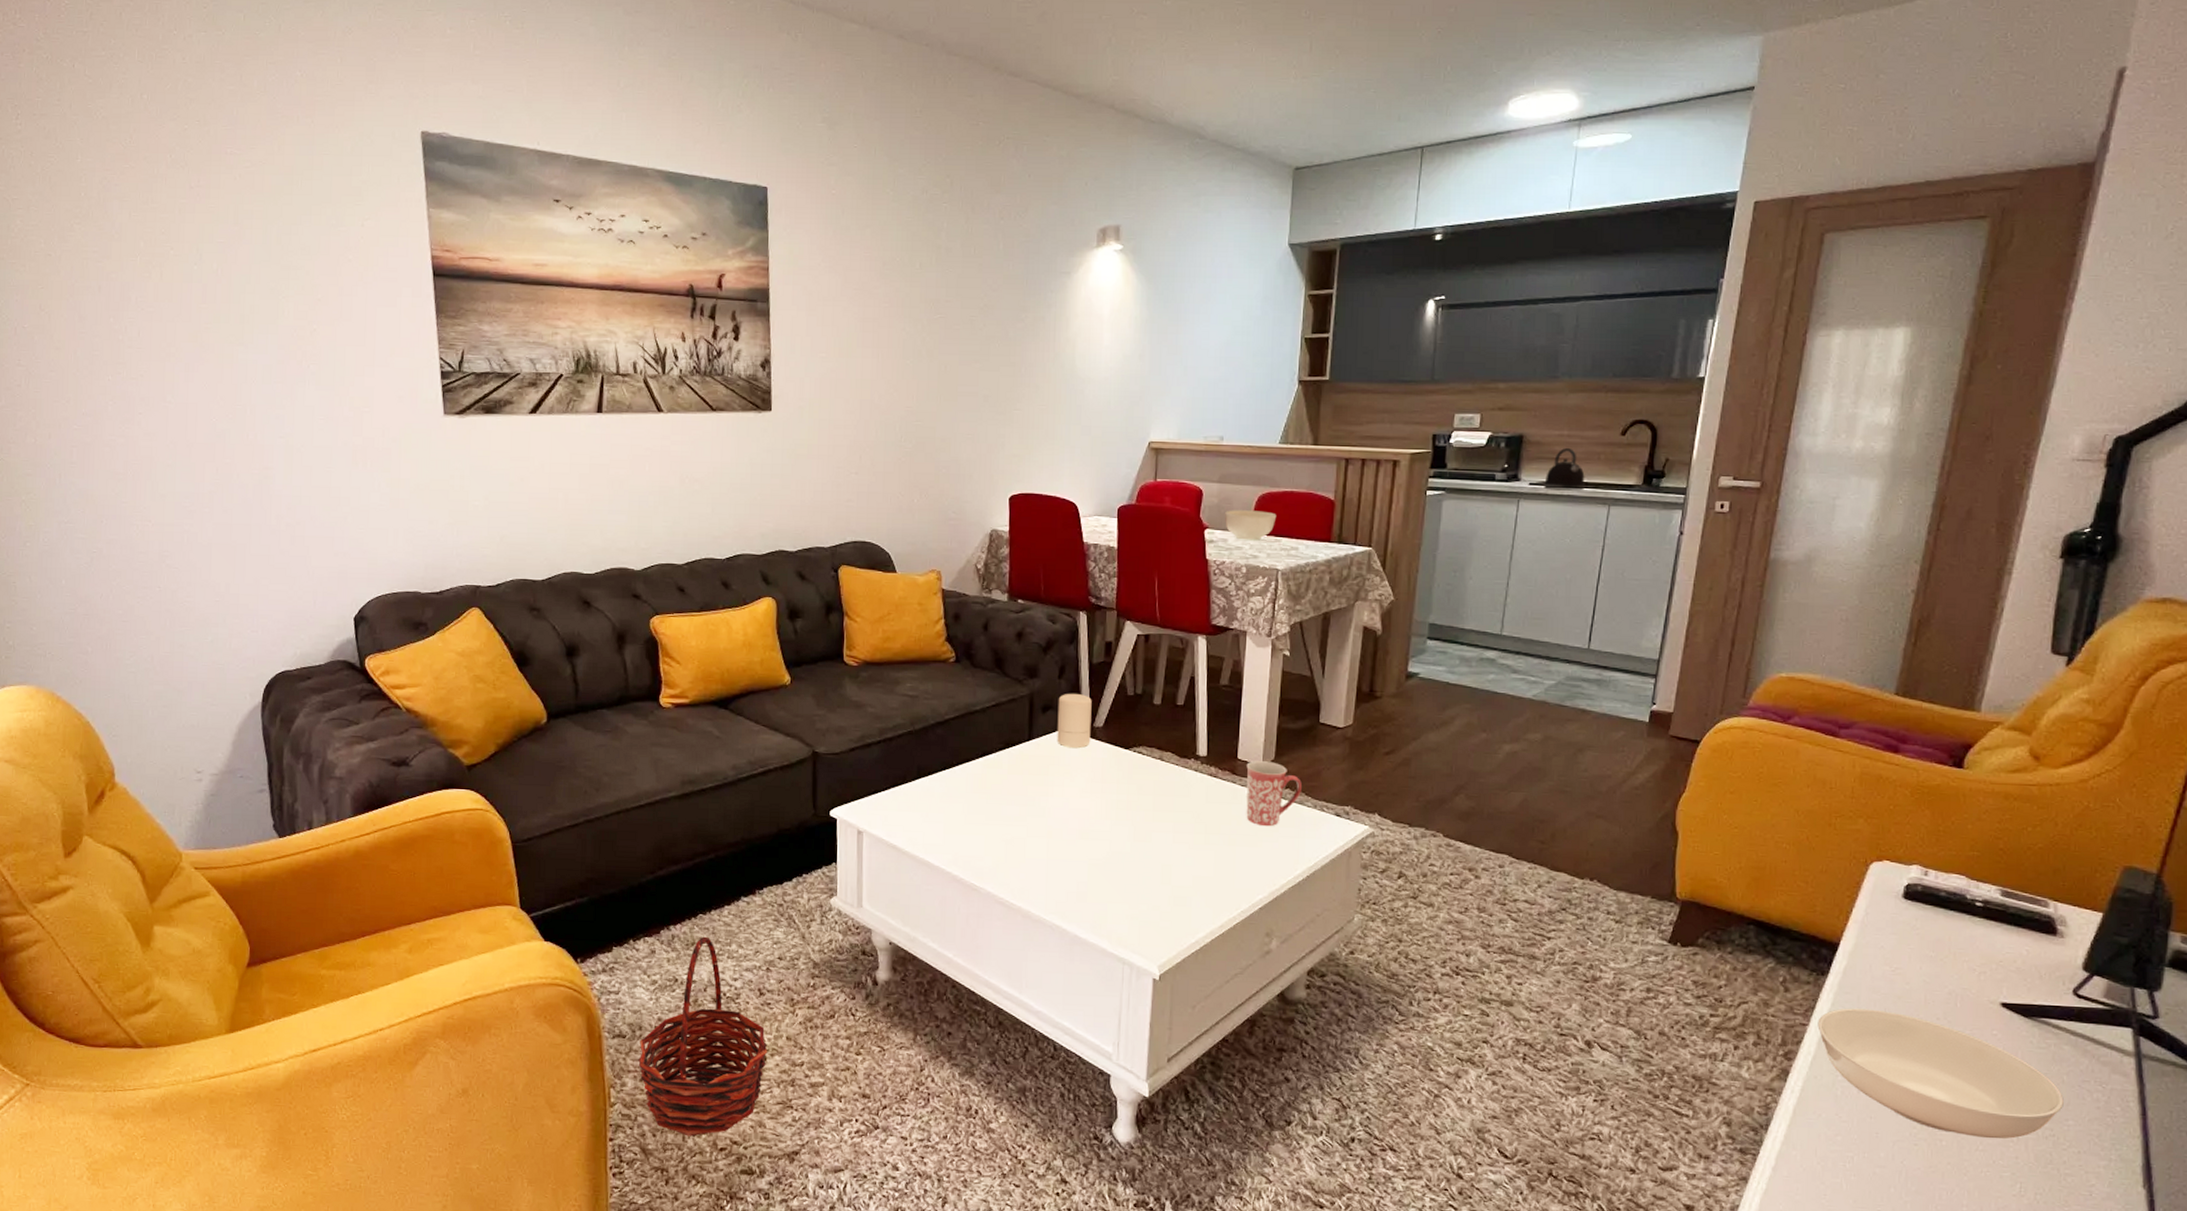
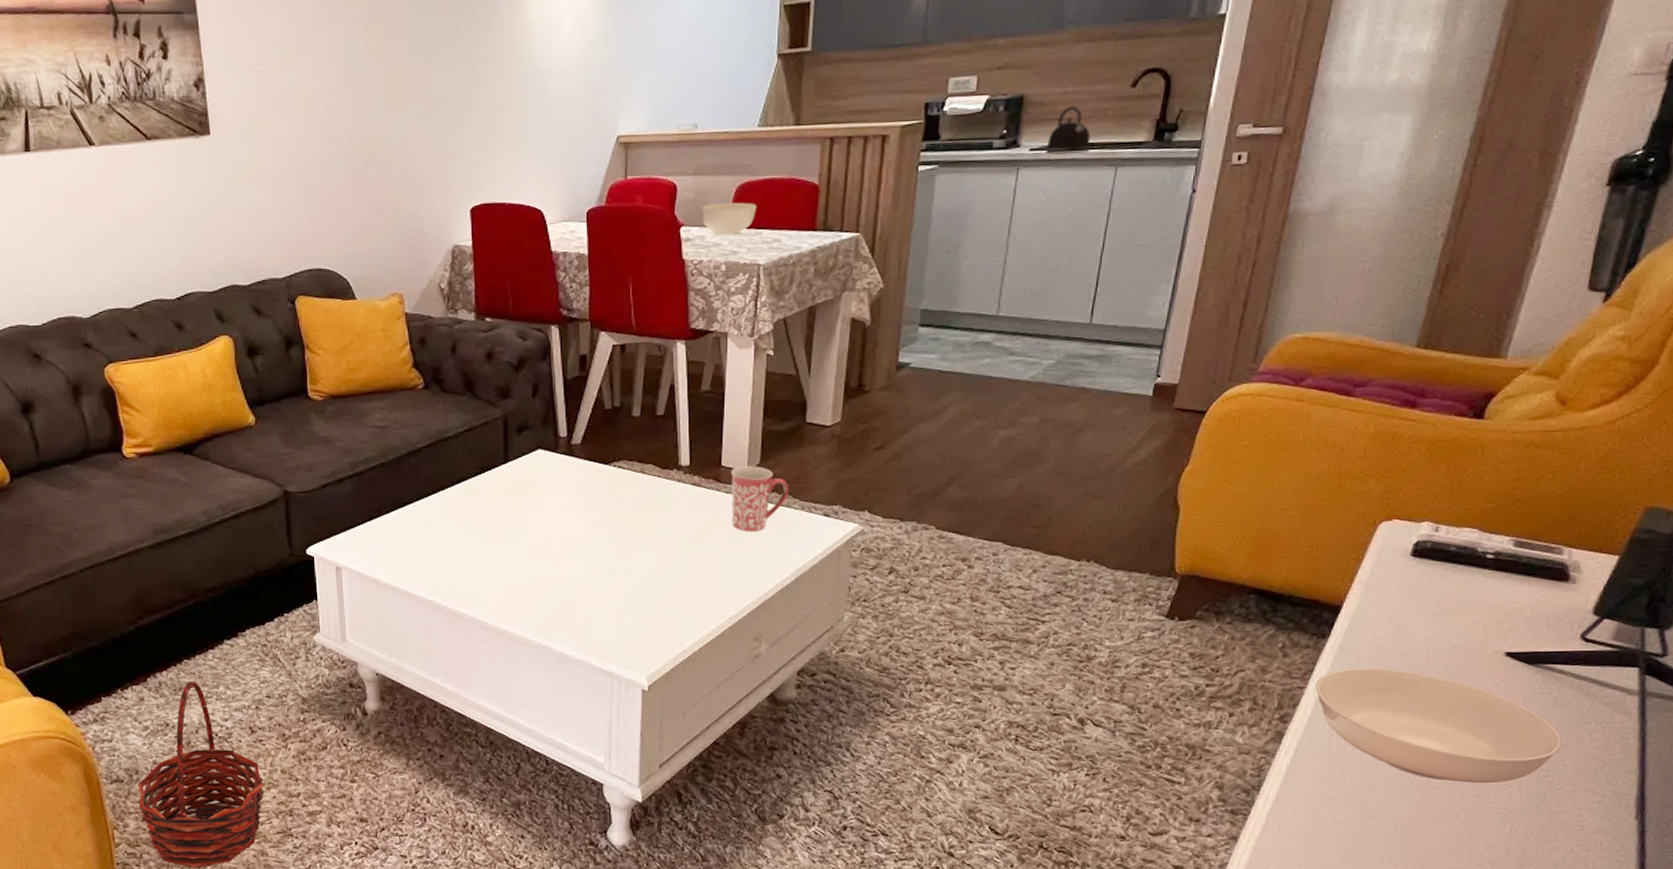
candle: present [1057,693,1092,749] -> none [533,411,569,468]

